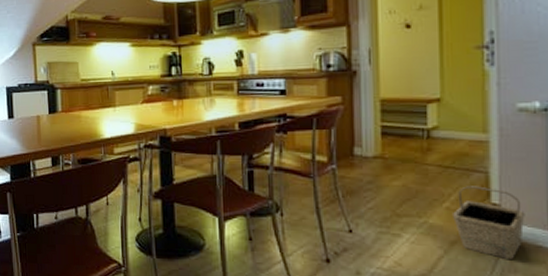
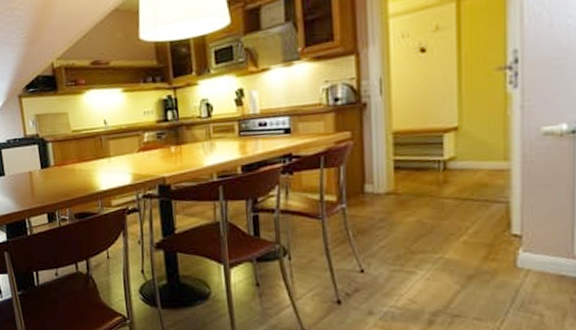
basket: present [453,186,525,261] -> none [471,217,548,292]

